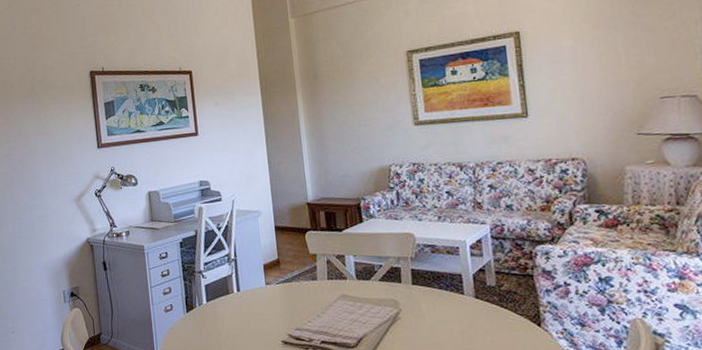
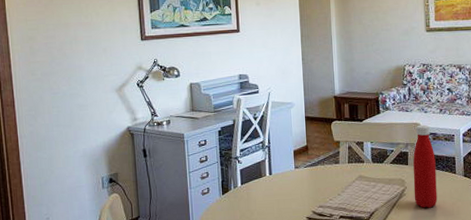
bottle: none [407,235,442,336] -> present [413,124,438,208]

